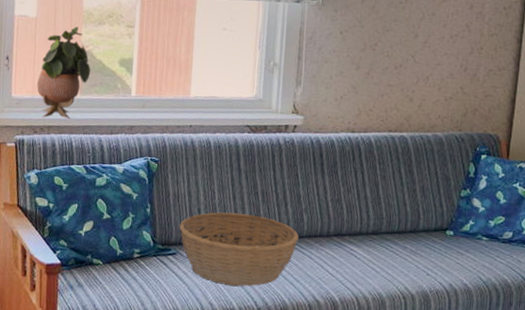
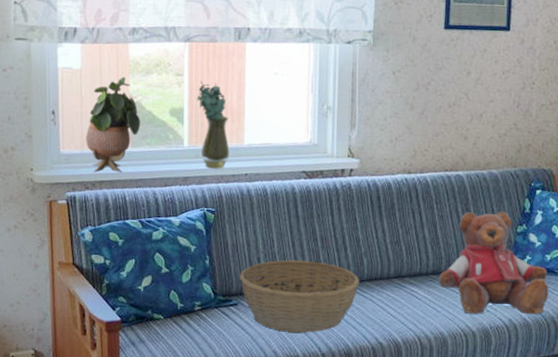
vase: none [146,33,176,120] -> present [196,81,230,170]
teddy bear: none [378,173,492,280] -> present [438,211,549,315]

